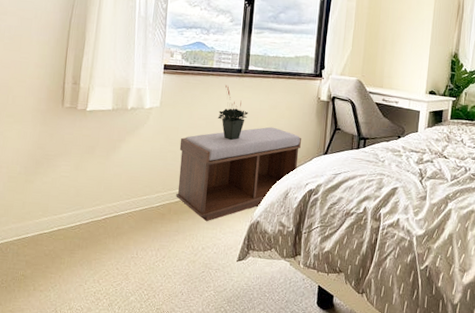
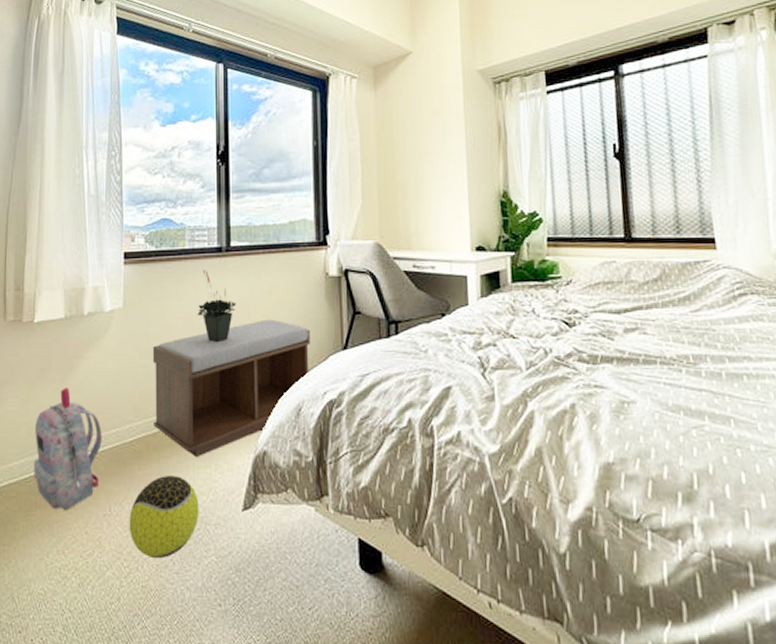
backpack: none [78,162,135,251] -> present [33,387,102,510]
decorative ball: none [150,232,206,290] -> present [129,474,199,559]

